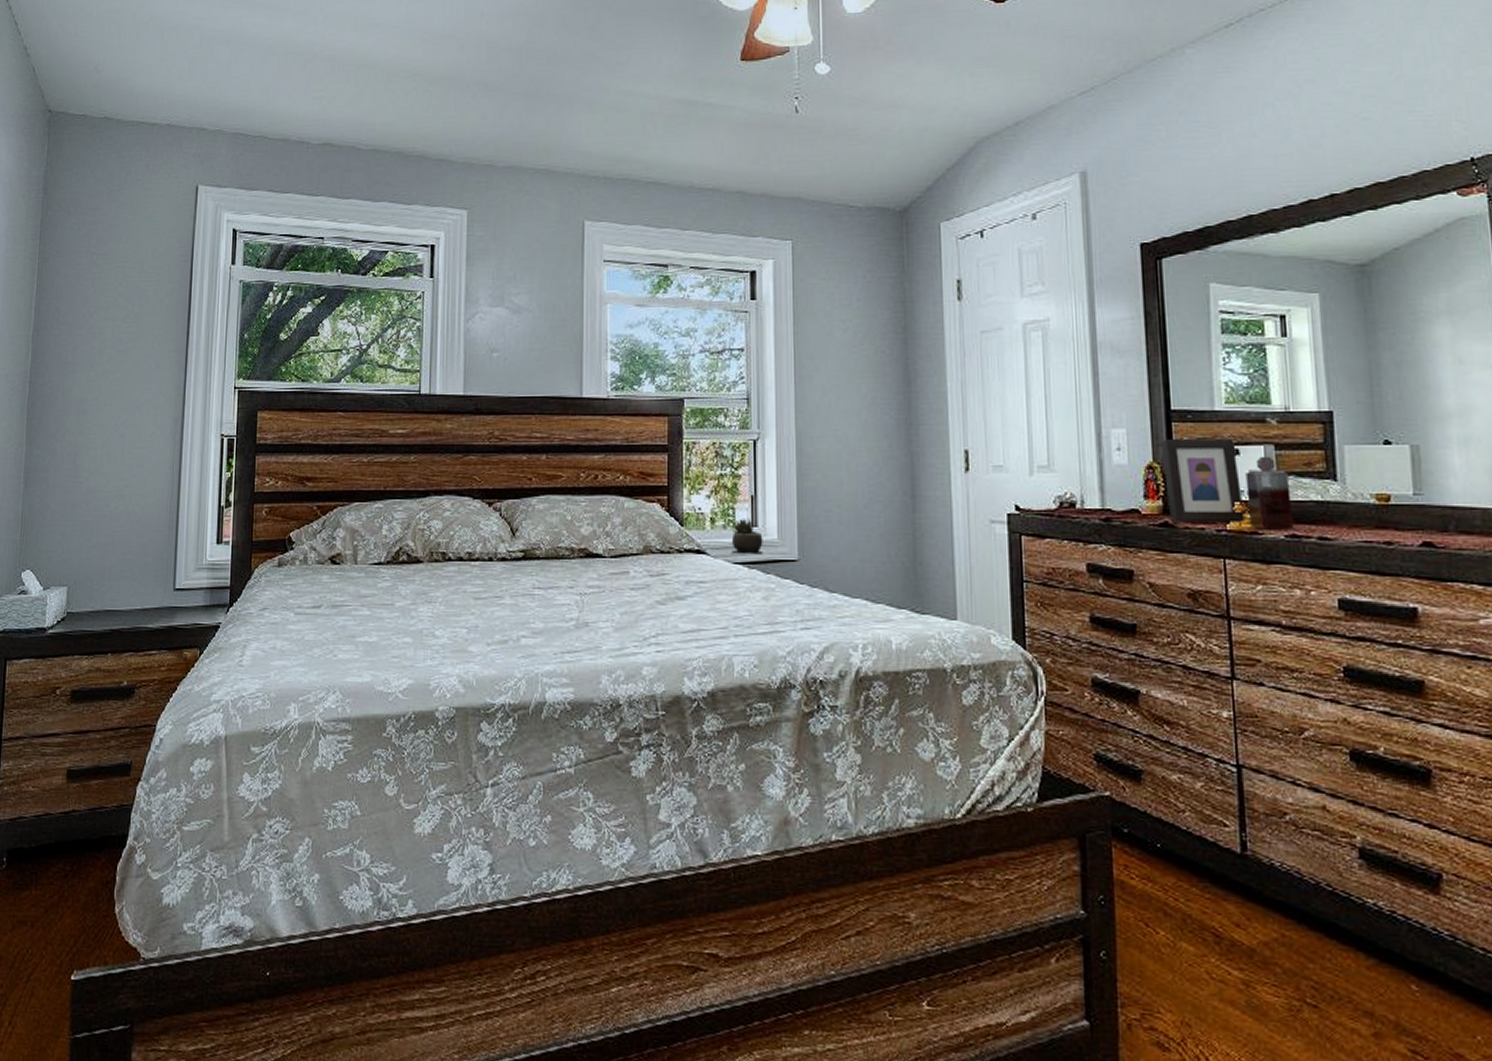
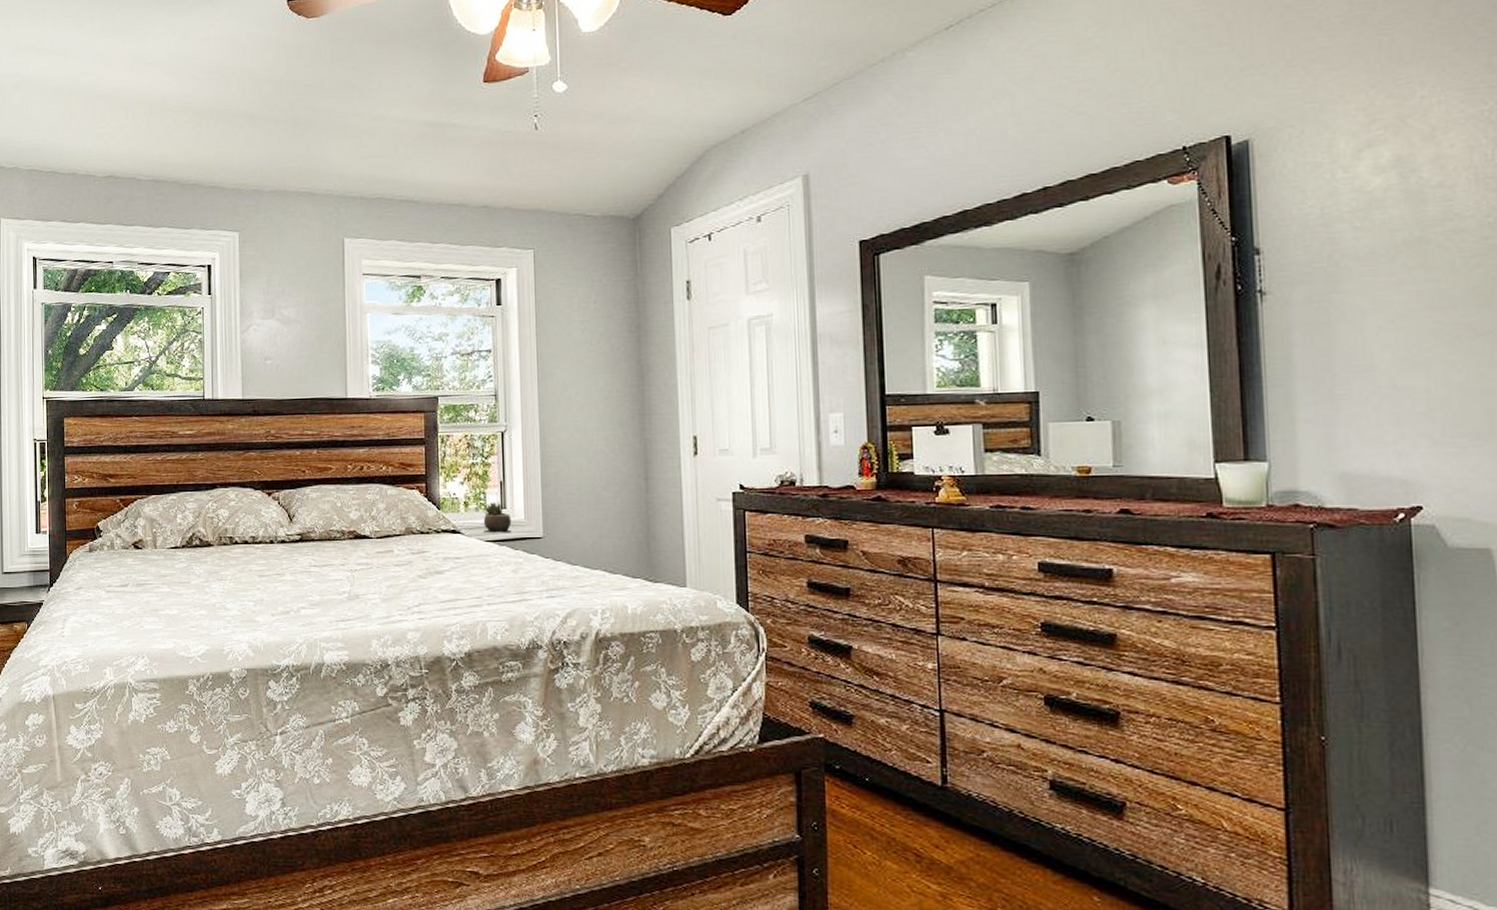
picture frame: present [1161,439,1245,523] -> none [875,420,953,497]
perfume bottle: present [1245,456,1293,530] -> none [954,434,998,502]

